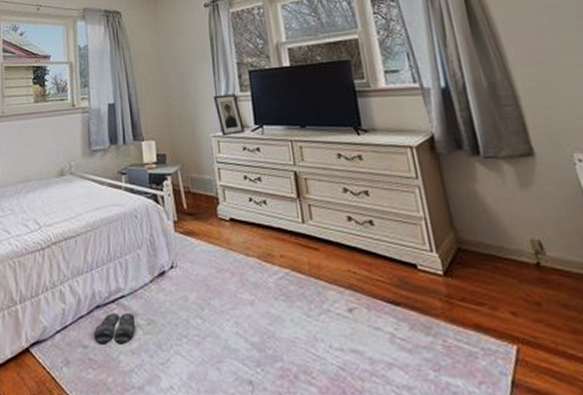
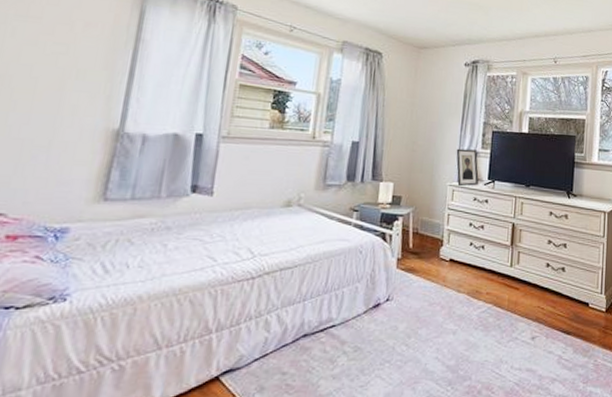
slippers: present [94,313,136,344] -> none [296,341,342,371]

